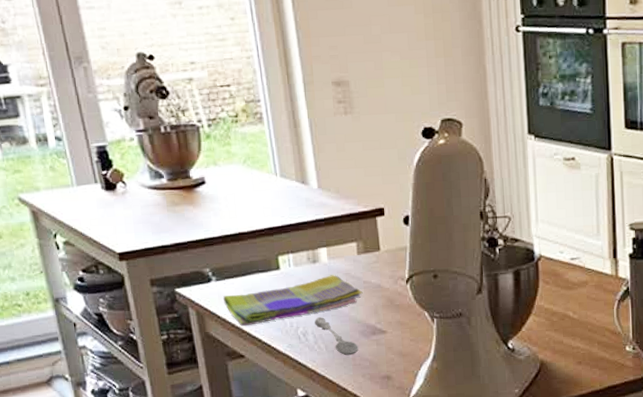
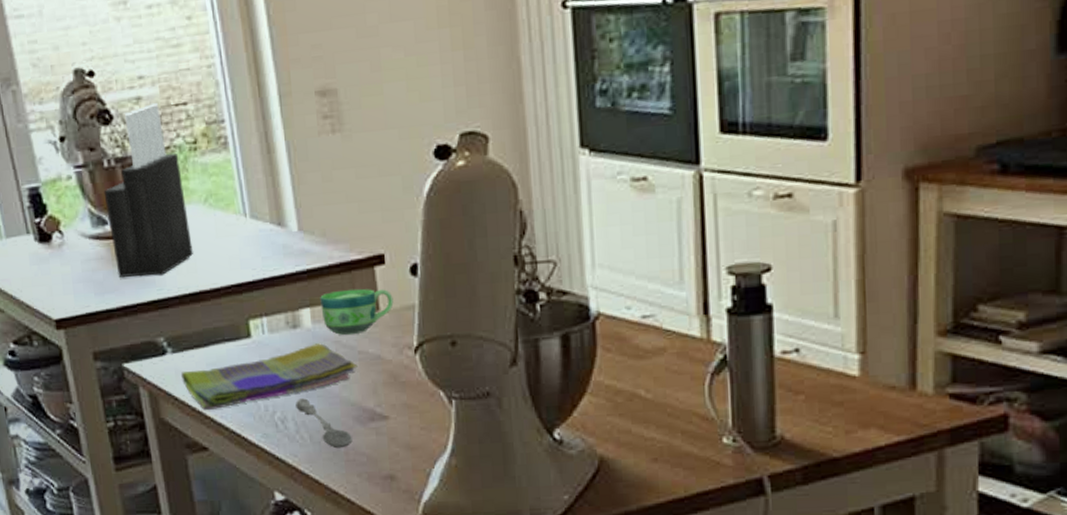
knife block: none [160,83,234,220] -> present [103,102,193,277]
cup: none [334,233,391,269] -> present [320,288,394,335]

